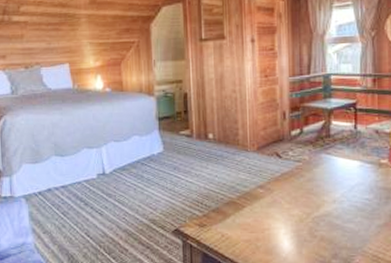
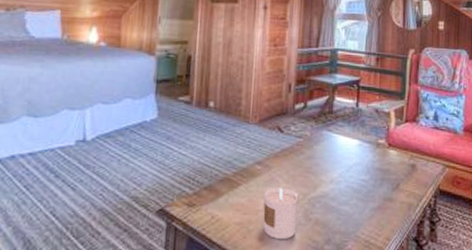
candle: none [269,209,302,255] -> present [263,188,299,240]

